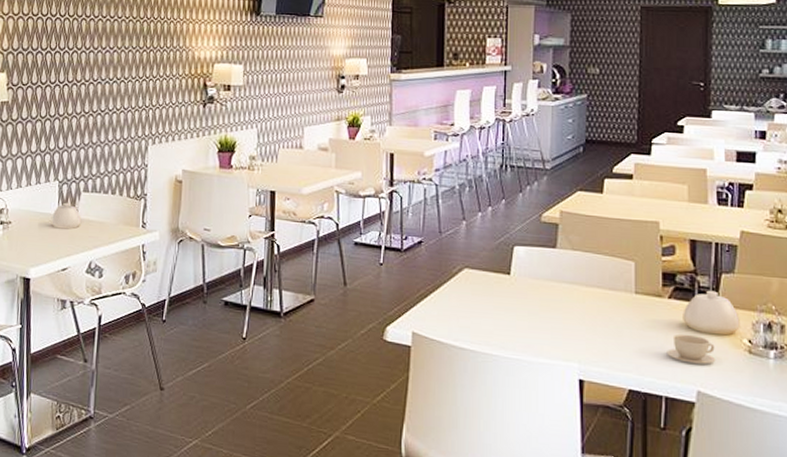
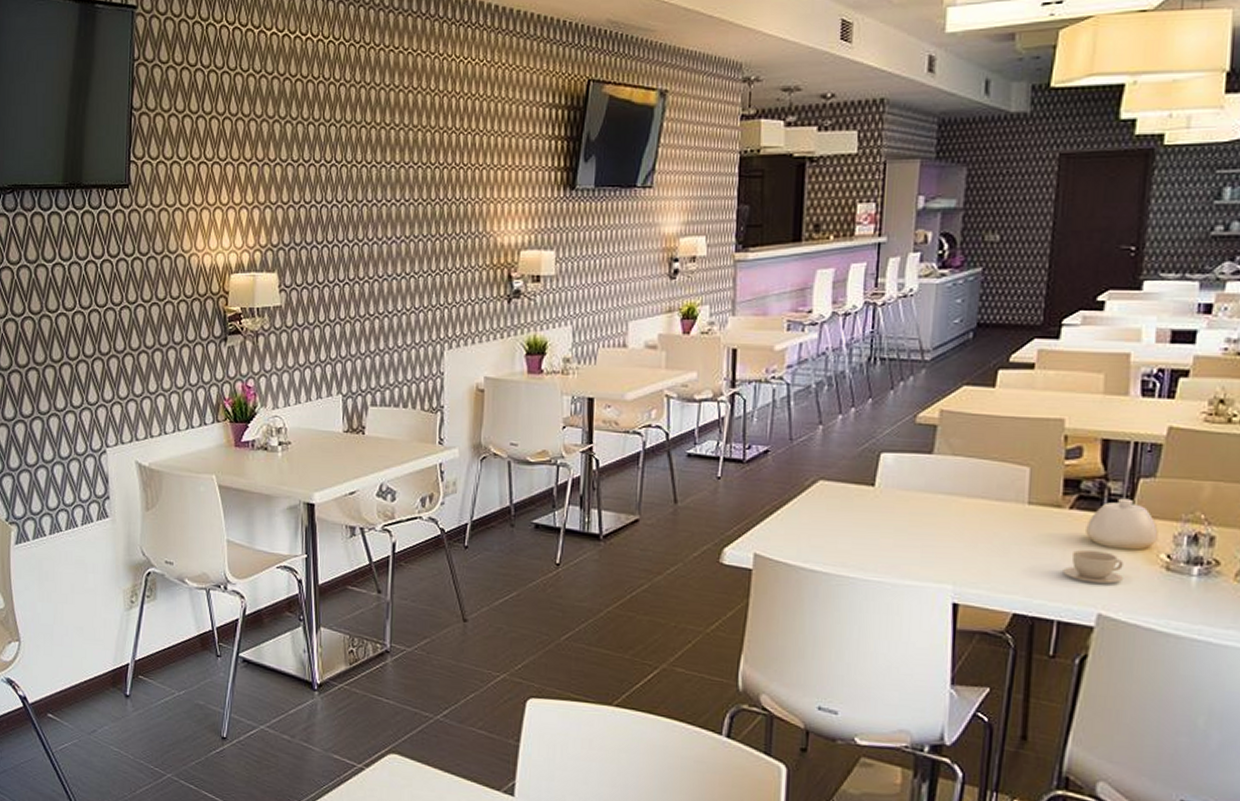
sugar bowl: present [50,202,82,229] -> none [335,418,370,449]

